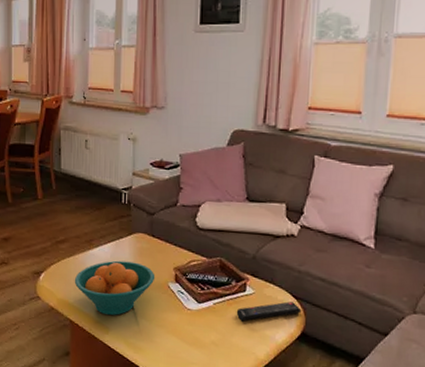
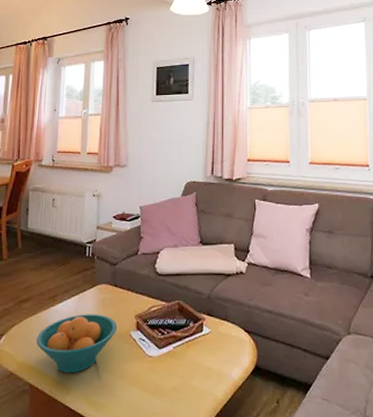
remote control: present [236,301,302,321] -> none [195,337,254,362]

